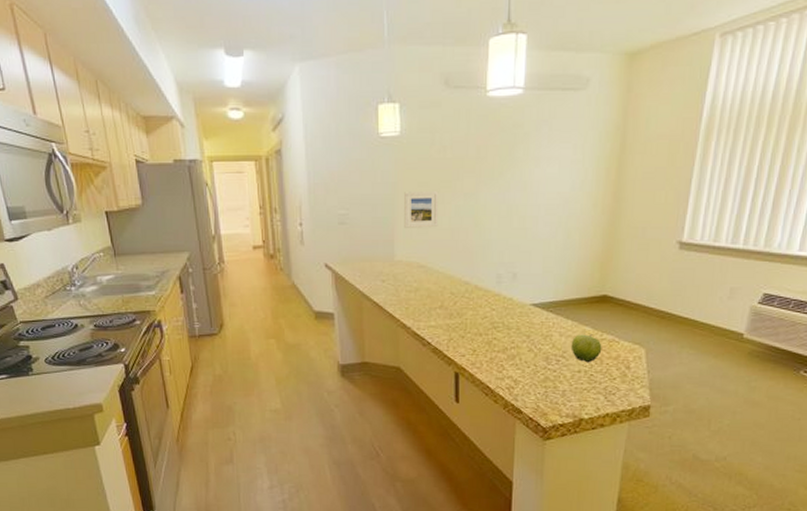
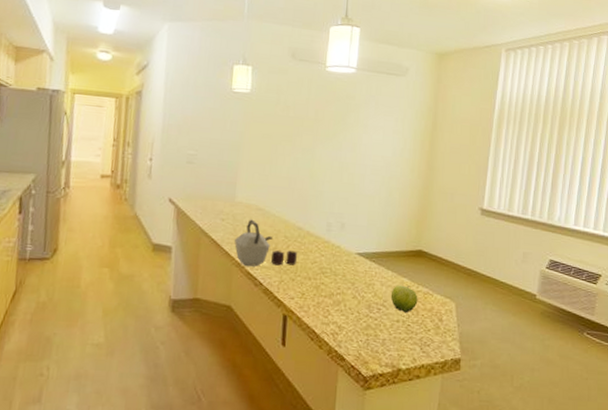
kettle: none [397,278,465,326] -> present [234,219,297,267]
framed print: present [404,191,439,228] -> none [247,141,280,175]

